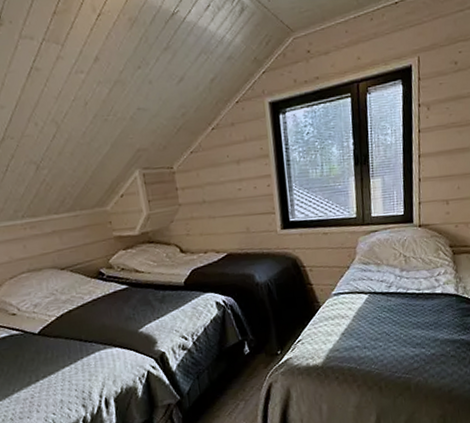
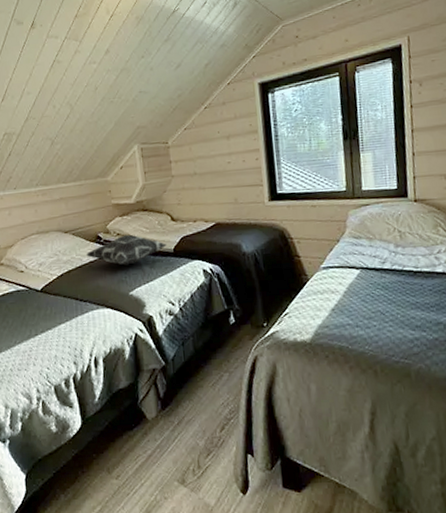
decorative pillow: none [88,268,177,302] -> present [87,234,167,265]

